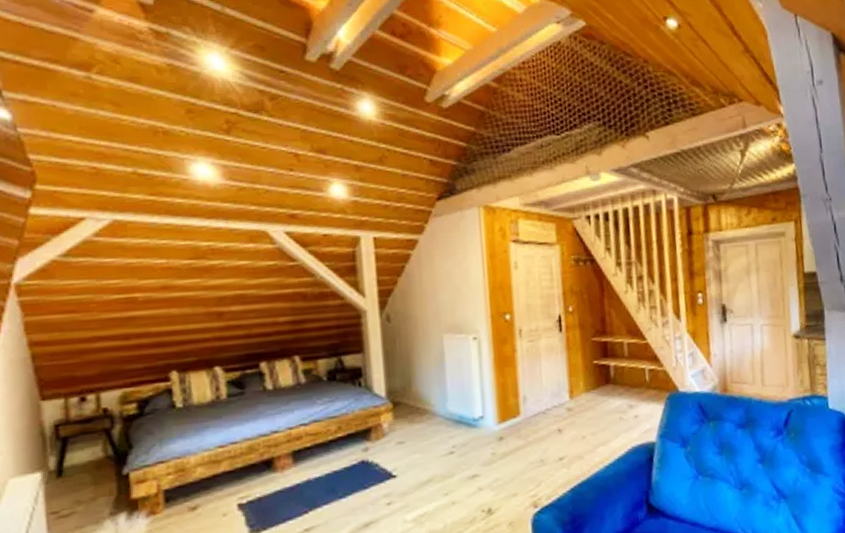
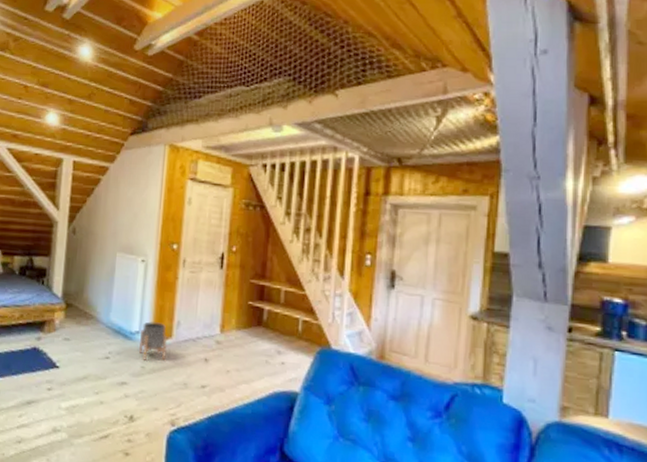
planter: none [485,401,517,446] -> present [139,321,168,361]

